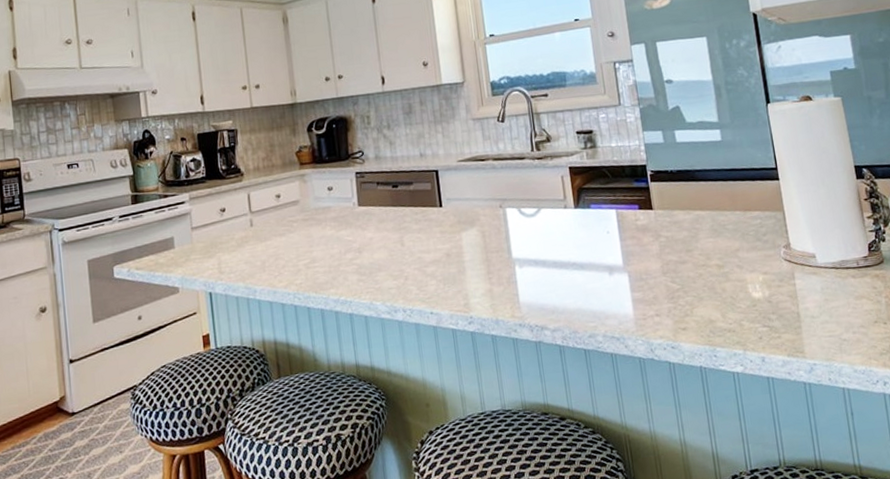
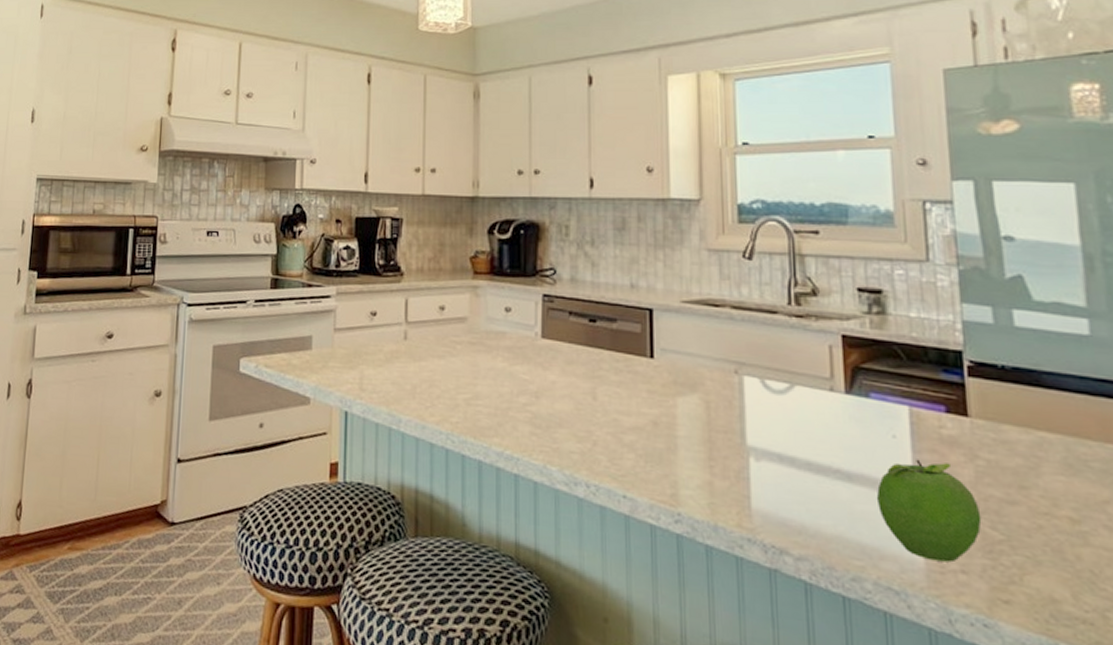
fruit: none [600,244,666,312] -> present [876,459,982,563]

